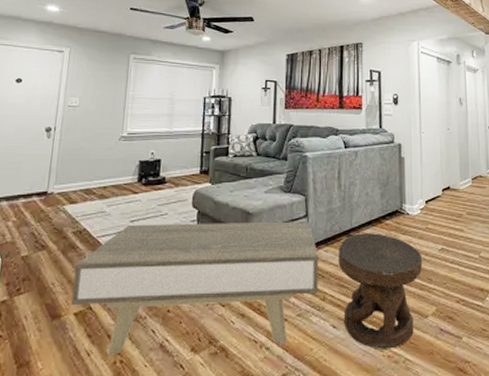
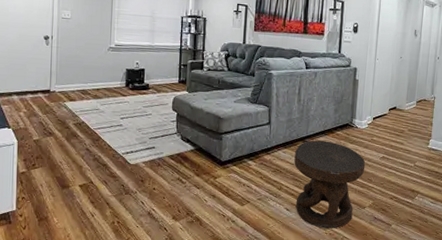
coffee table: present [71,221,319,357] -> none [77,121,278,219]

